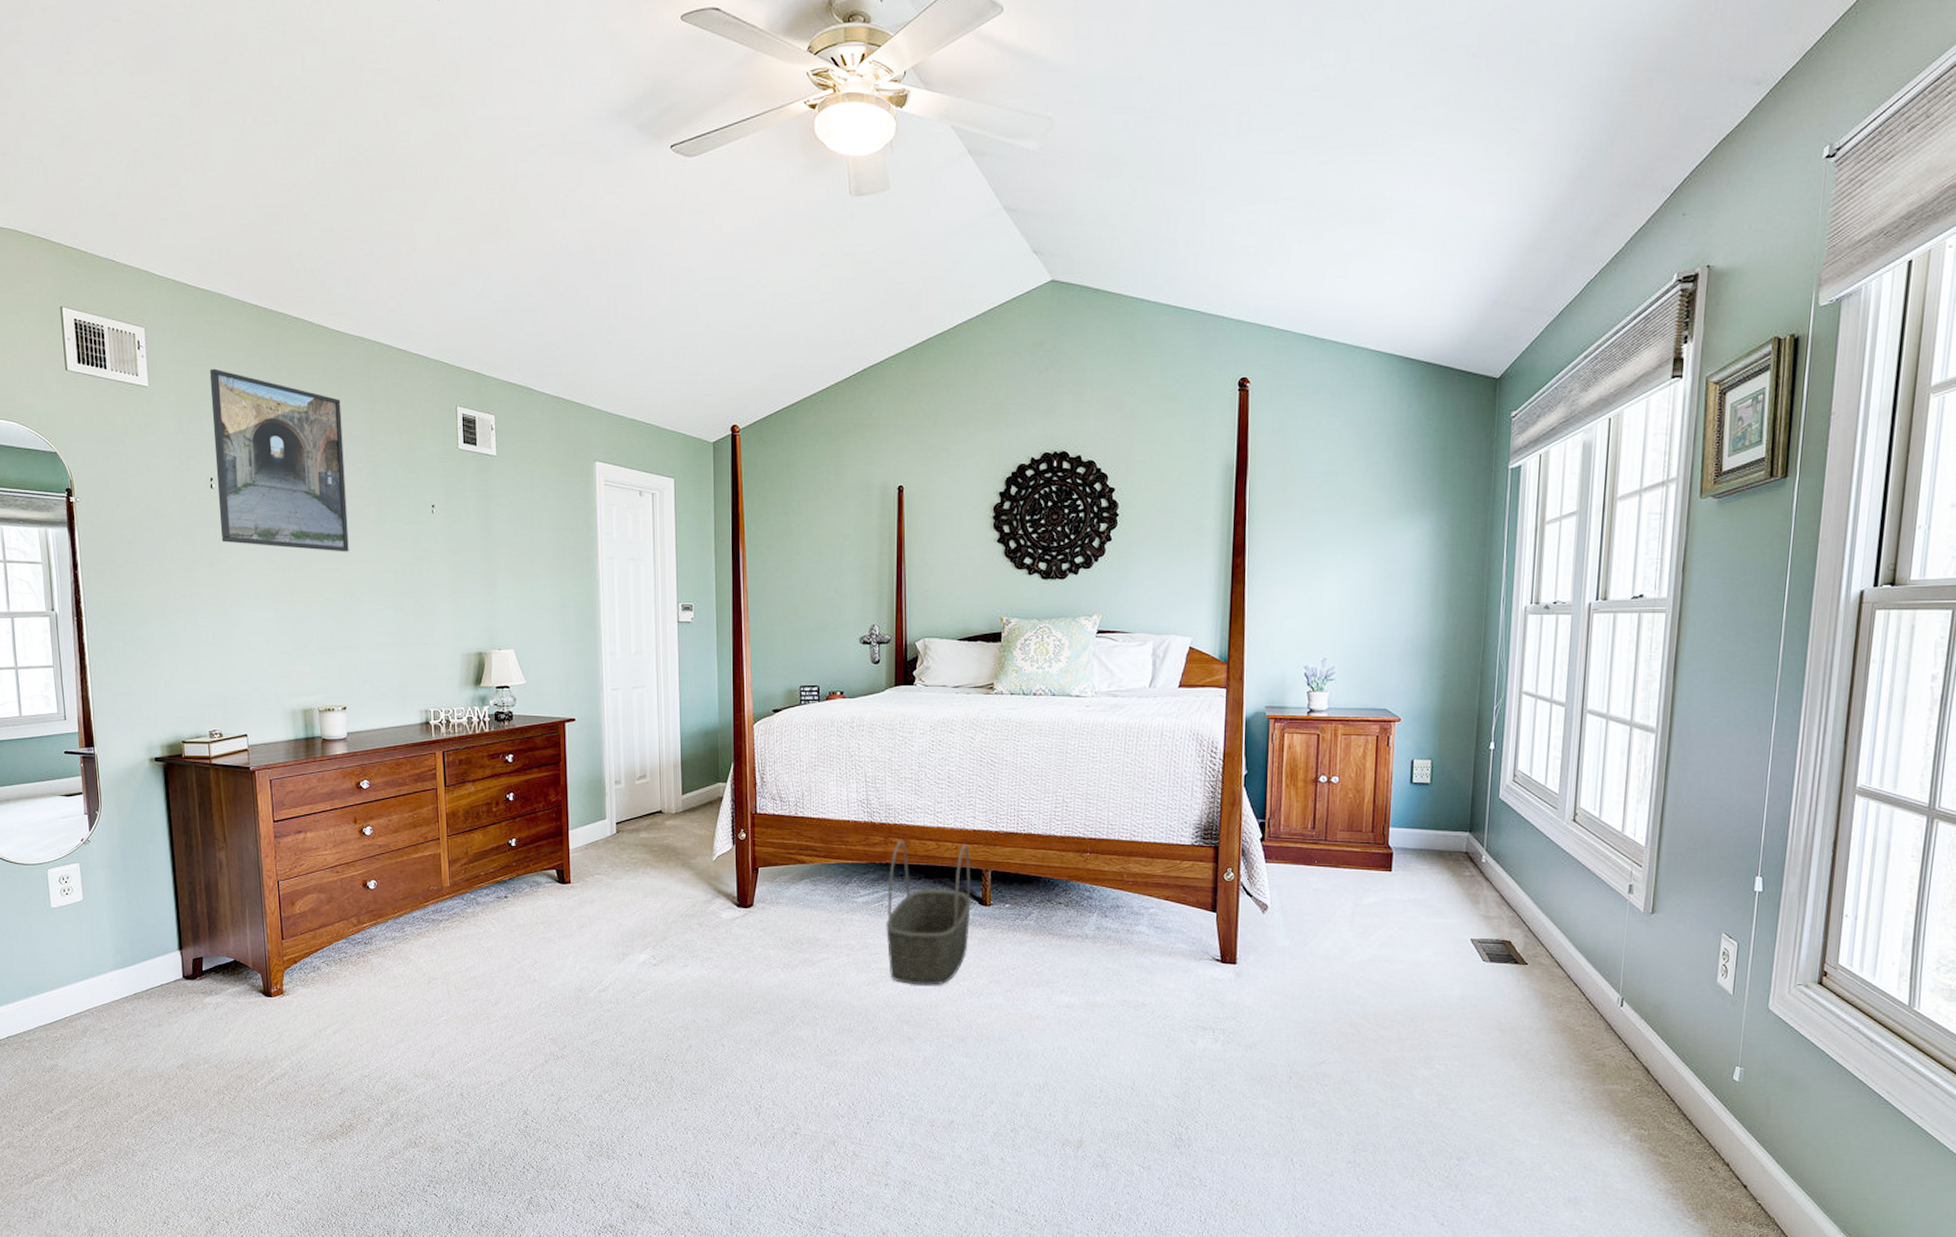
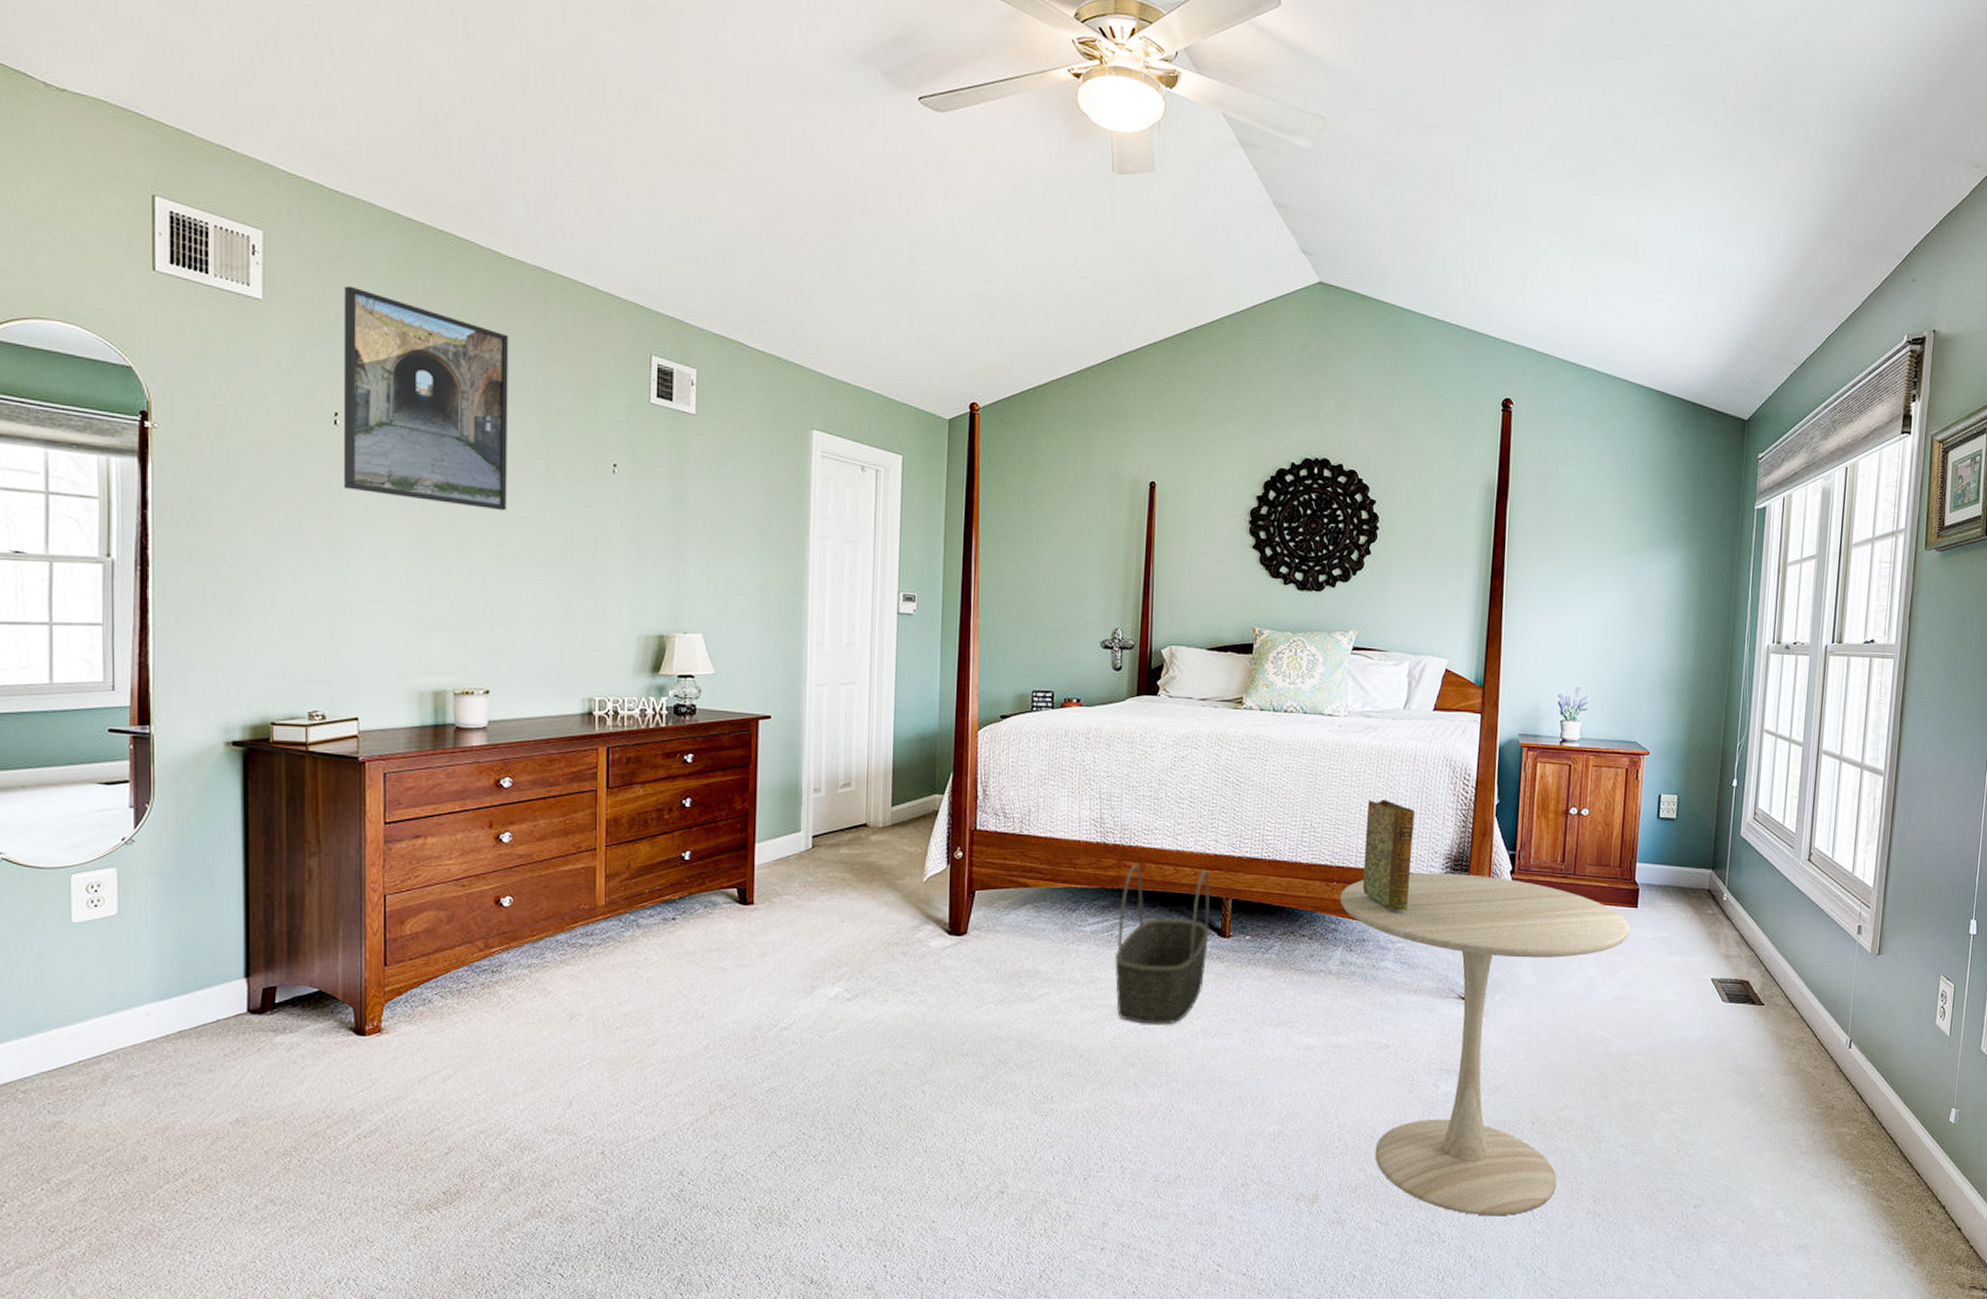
side table: none [1093,842,1385,1164] -> present [1339,872,1630,1216]
book: none [1115,774,1164,879] -> present [1362,799,1416,911]

